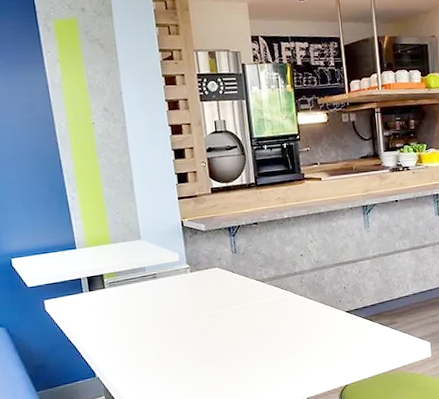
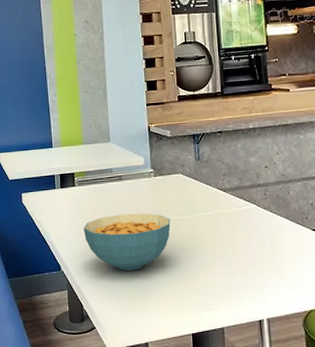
cereal bowl: none [117,310,210,370] -> present [83,213,171,271]

